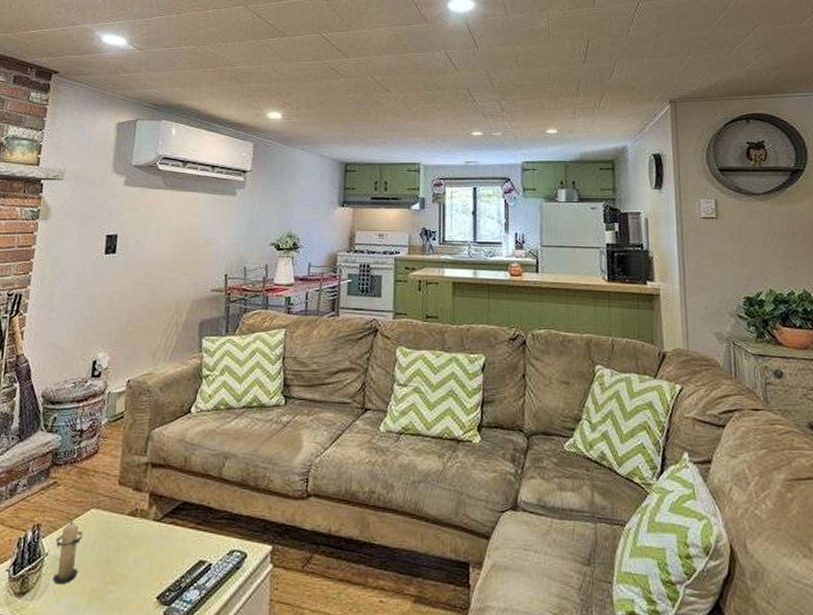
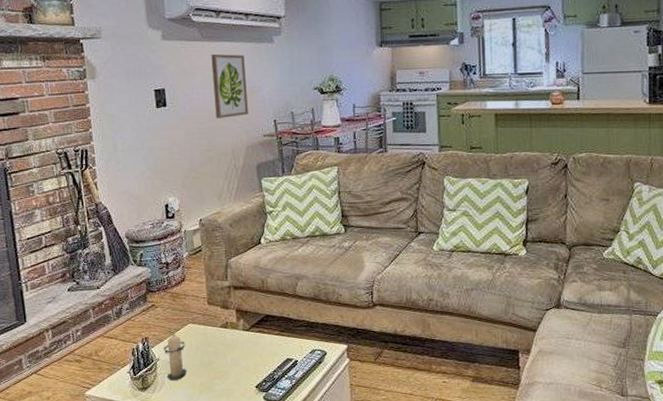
wall art: none [165,203,205,269] -> present [211,54,248,118]

